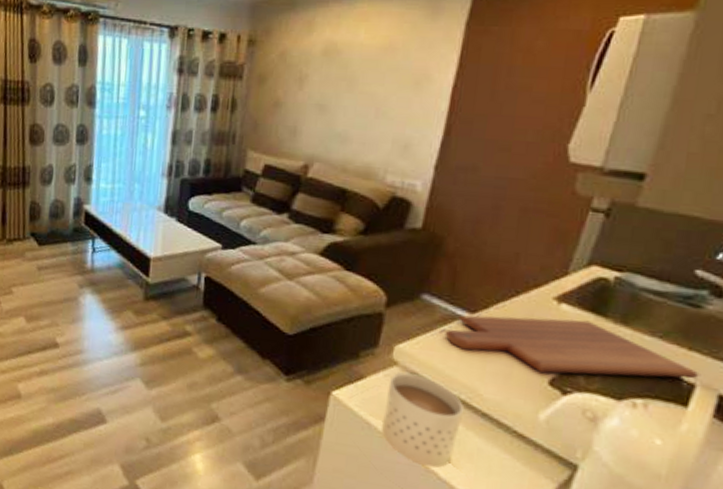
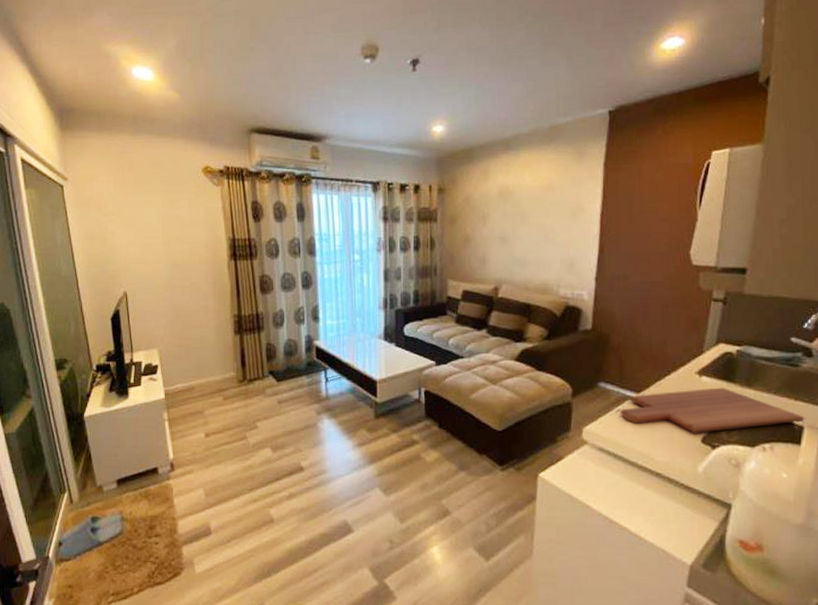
mug: present [380,371,465,468] -> none [581,448,643,525]

